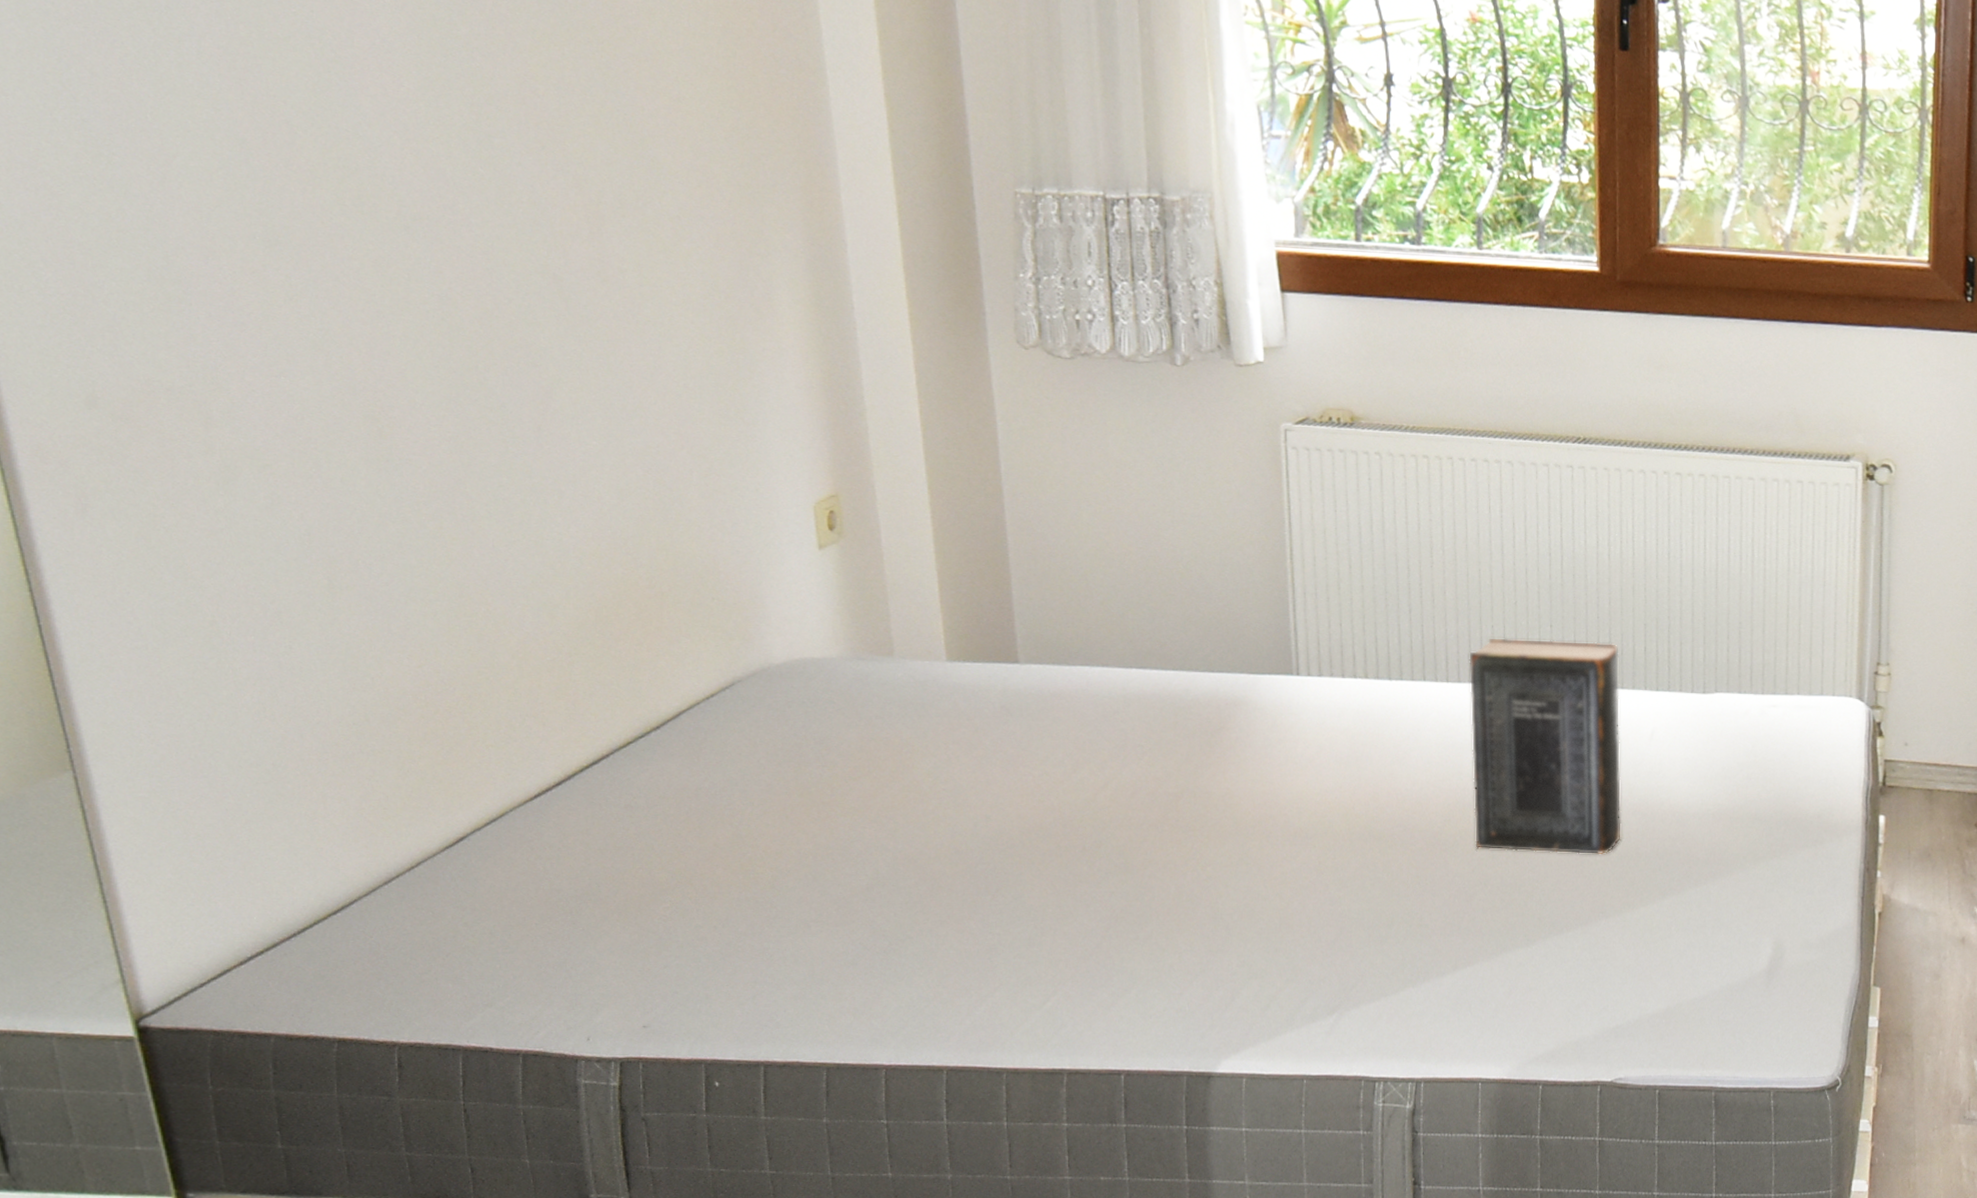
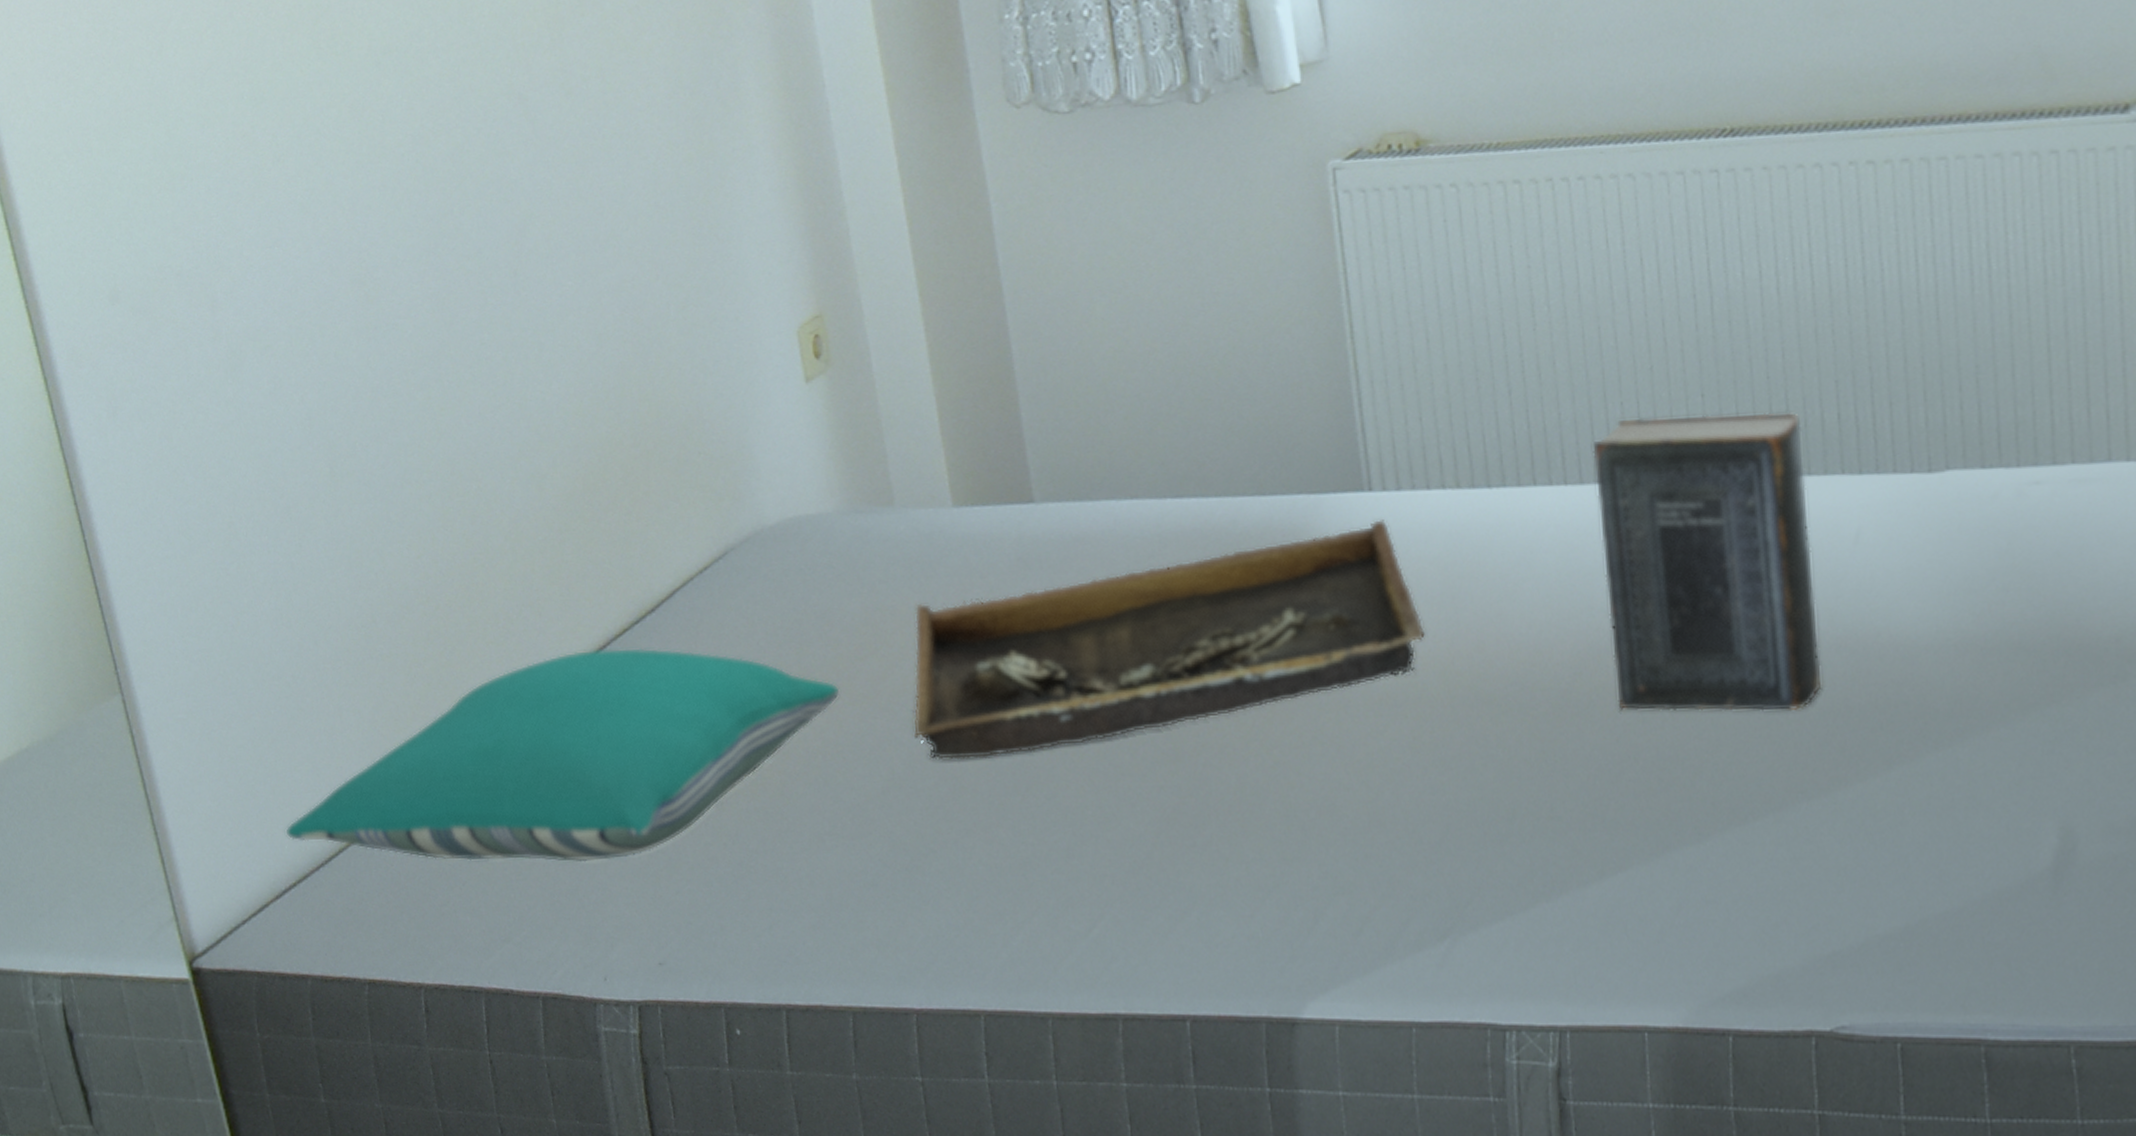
pillow: none [255,757,833,939] -> present [285,647,840,863]
tray: none [898,696,1334,865] -> present [912,518,1426,761]

